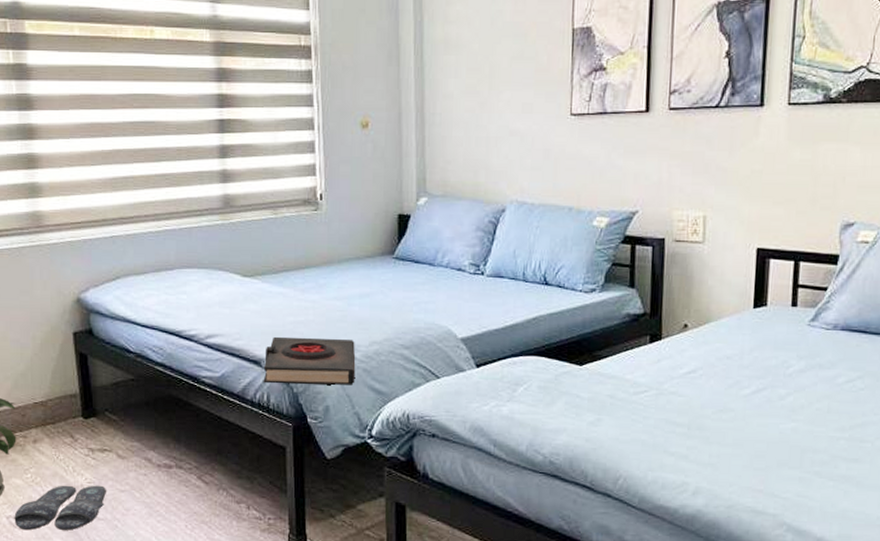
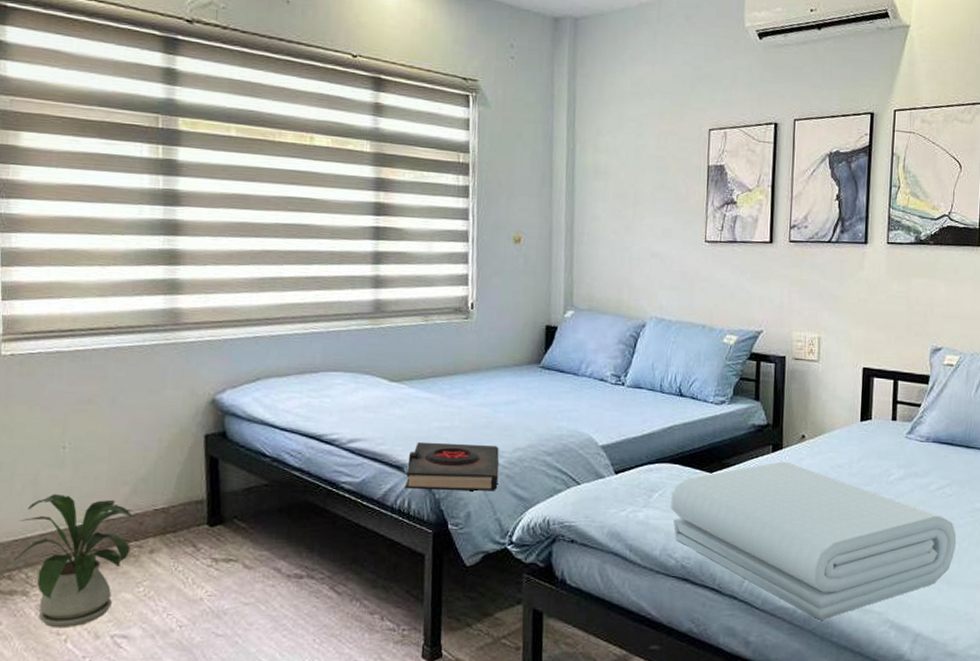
slippers: present [14,485,106,531] -> none [119,598,228,651]
towel: none [537,353,869,521] -> present [671,461,957,620]

